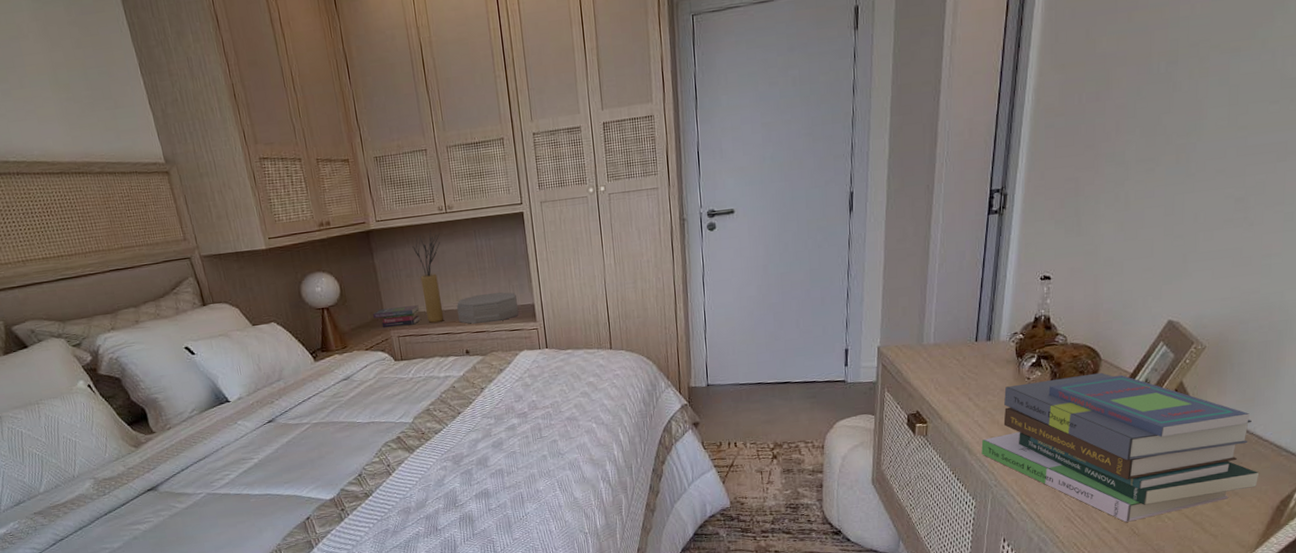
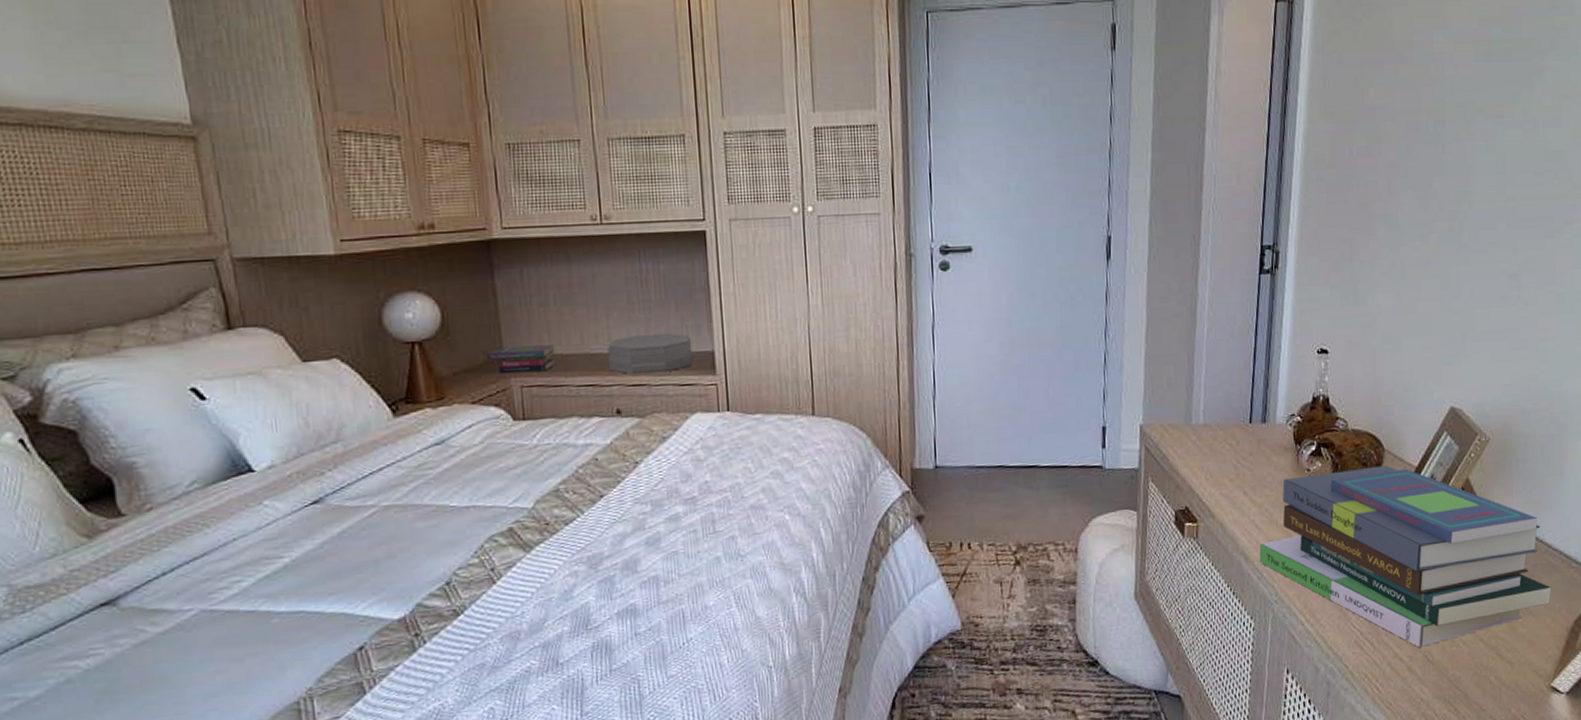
vase: present [412,229,444,323] -> none [551,244,592,370]

